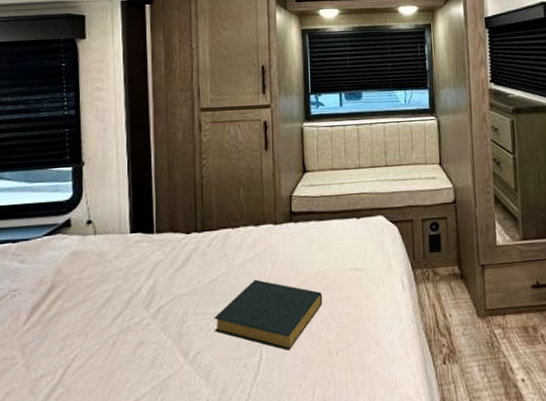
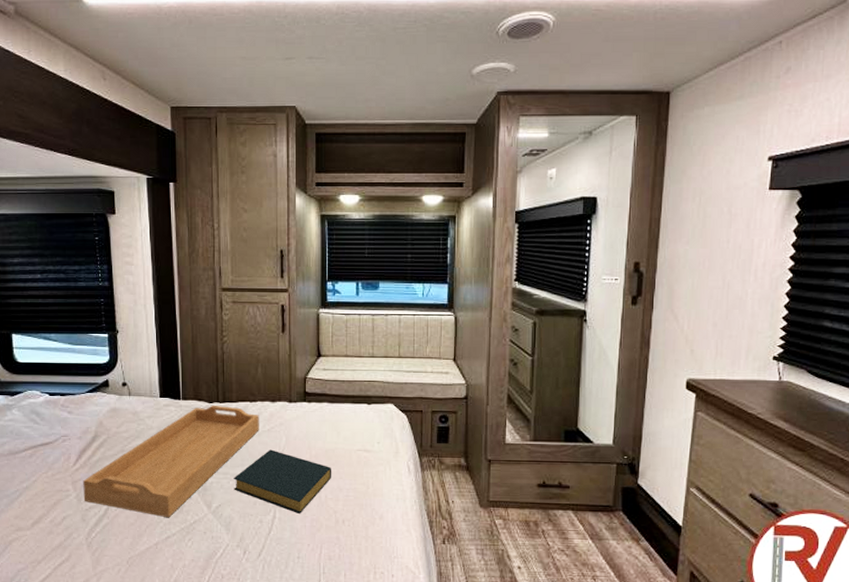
serving tray: none [34,235,242,376] -> present [83,404,259,518]

